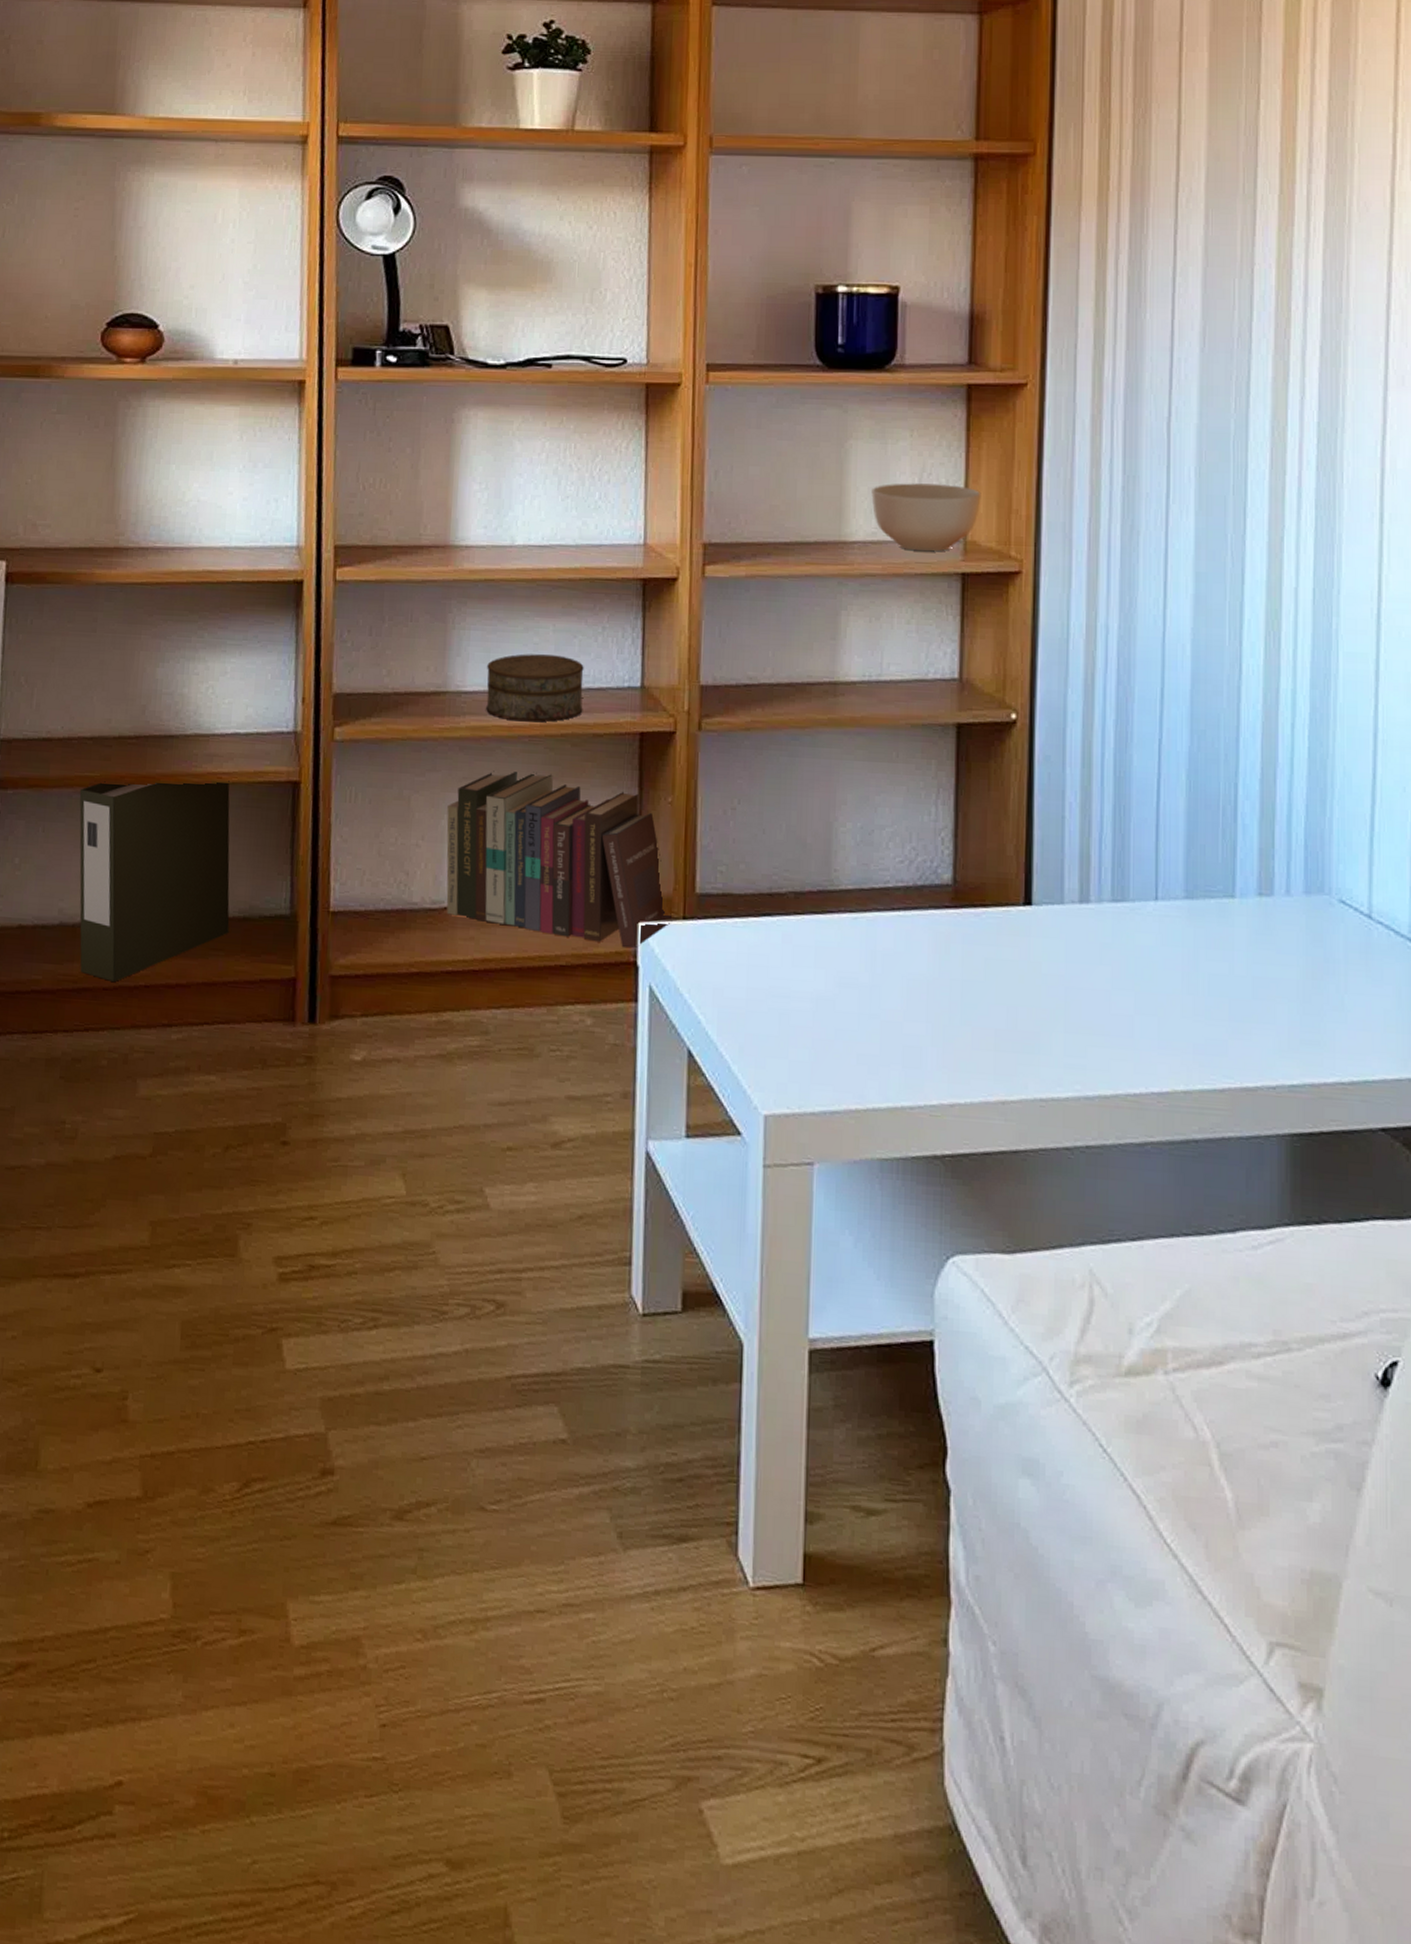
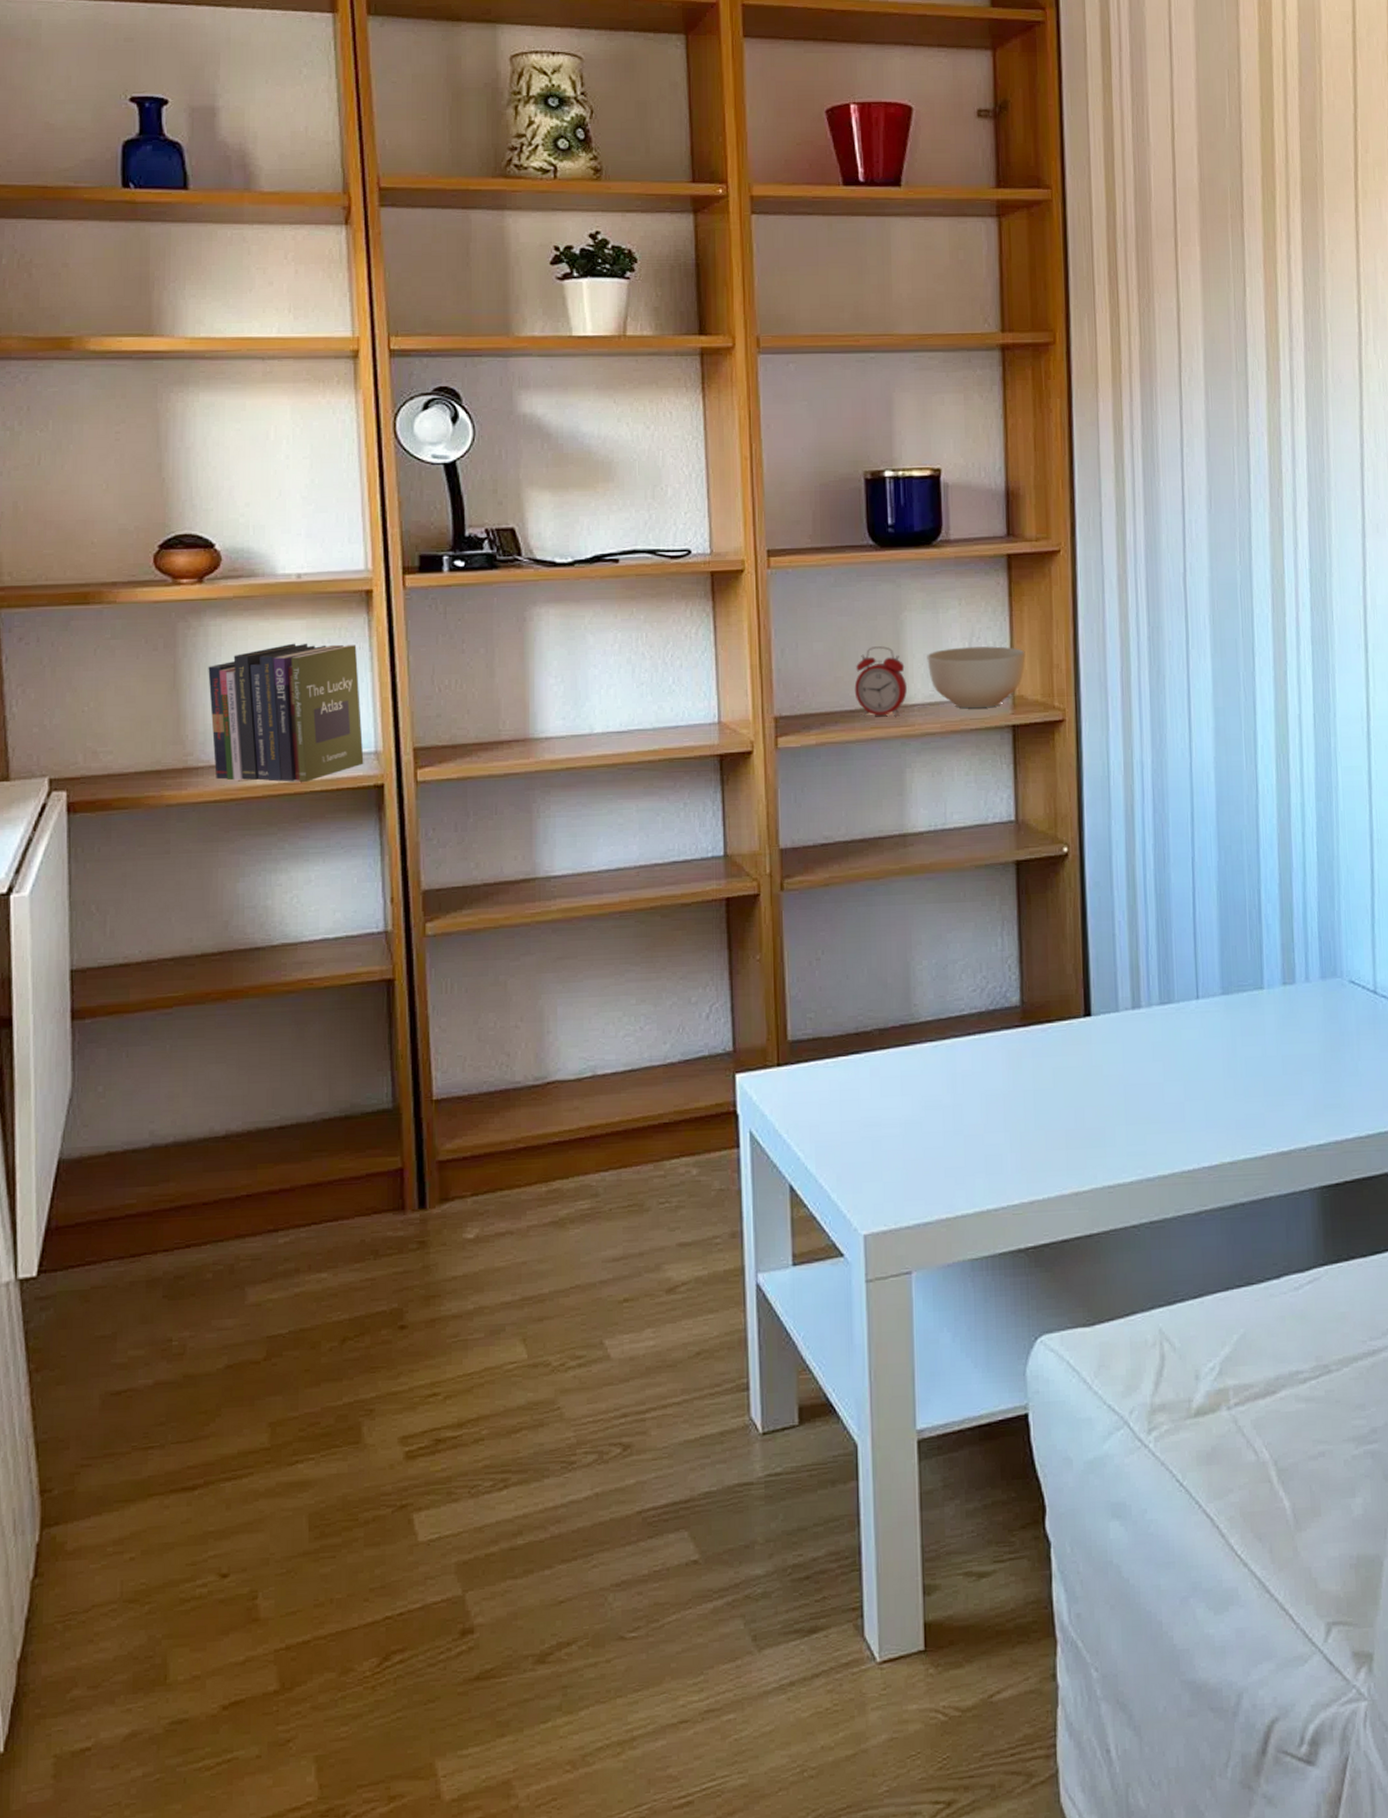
binder: present [79,781,230,983] -> none [163,986,331,1197]
books: none [143,429,286,571] -> present [208,643,364,782]
books: present [446,771,673,948] -> none [544,945,768,1100]
decorative box: present [486,654,584,722] -> none [574,833,670,899]
alarm clock: none [790,475,848,553] -> present [854,646,907,717]

